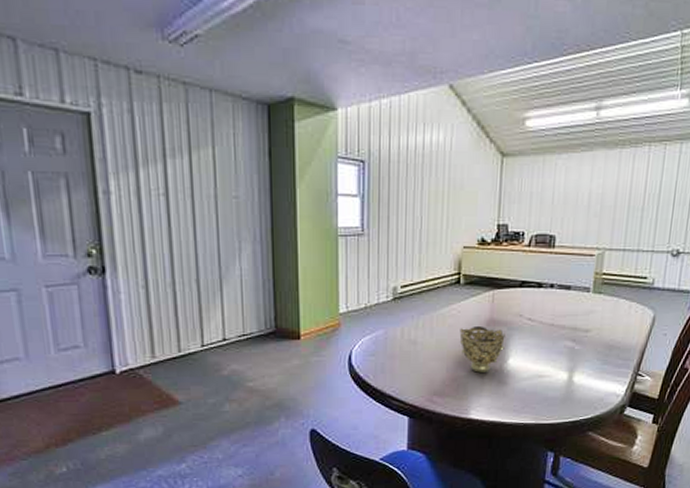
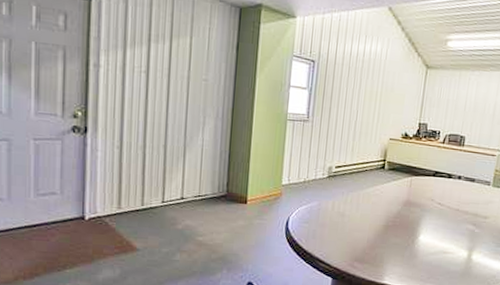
decorative bowl: present [459,325,505,373] -> none [380,205,419,246]

